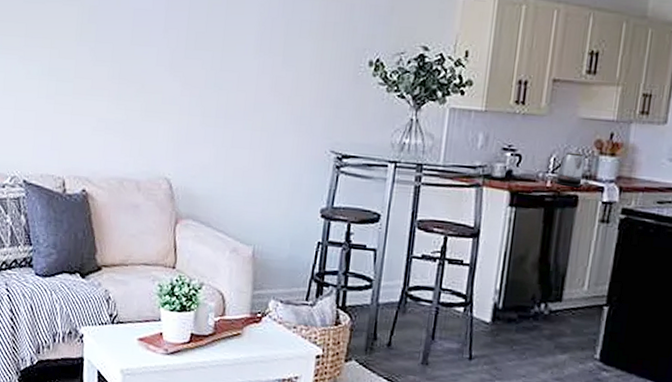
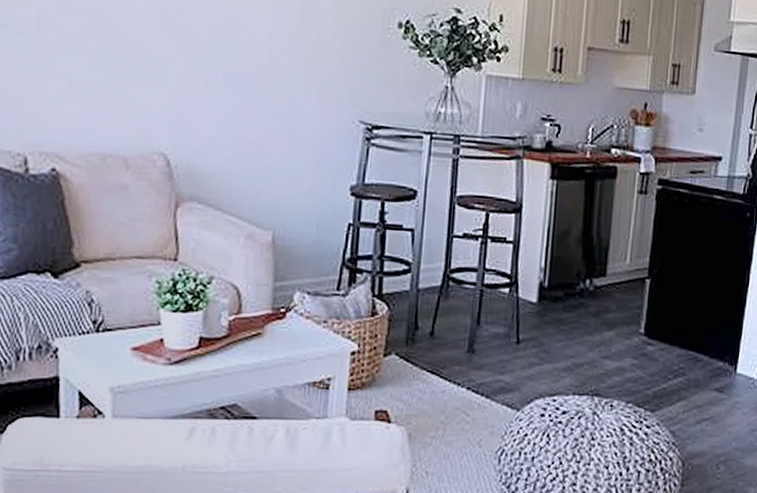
kettle: present [556,151,585,188] -> none [595,121,622,159]

